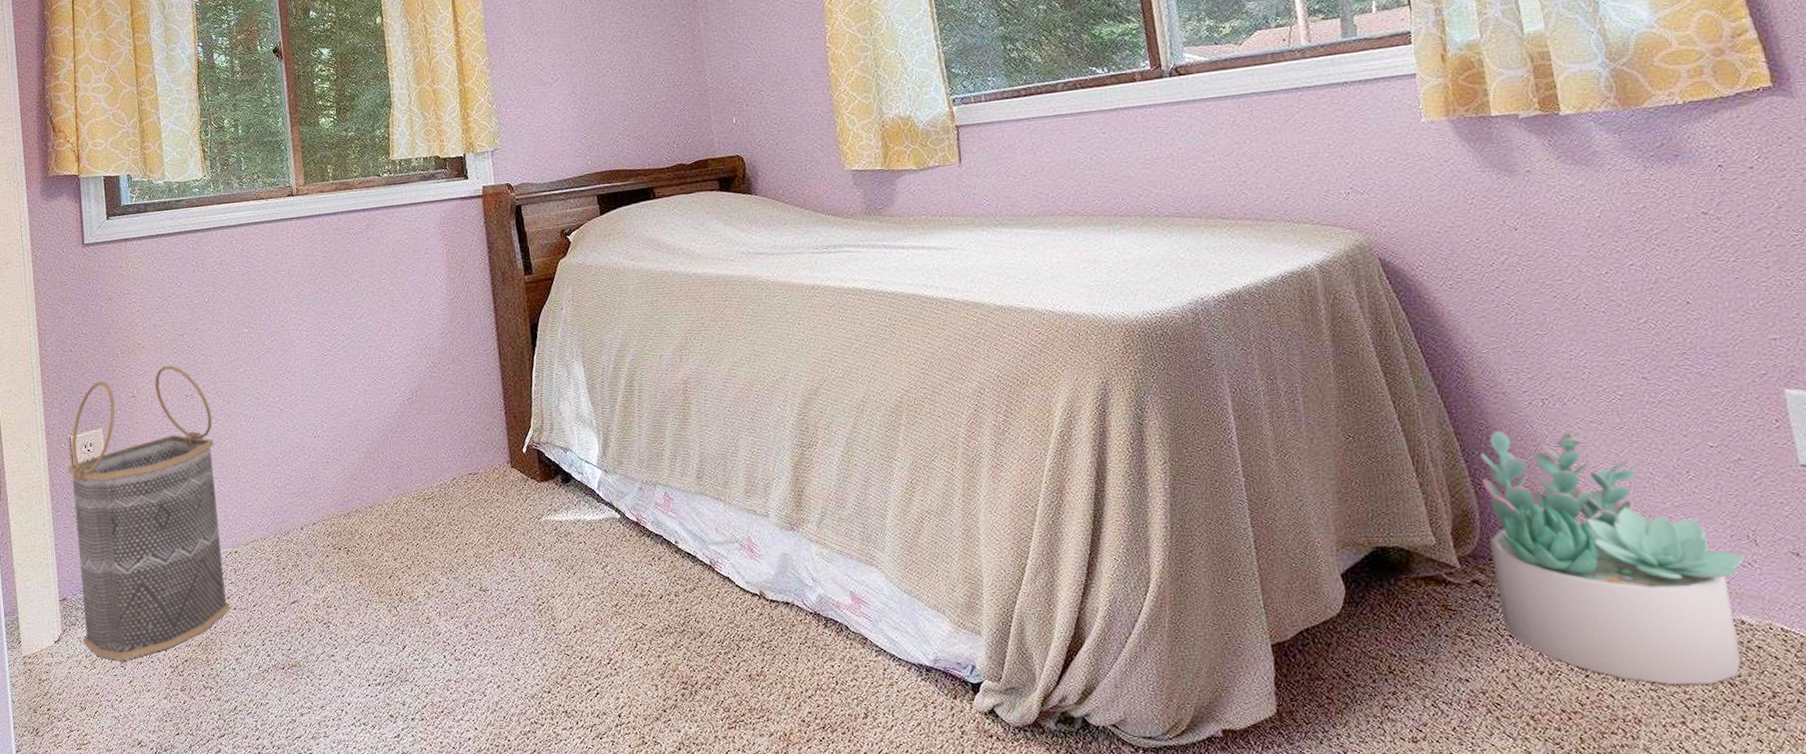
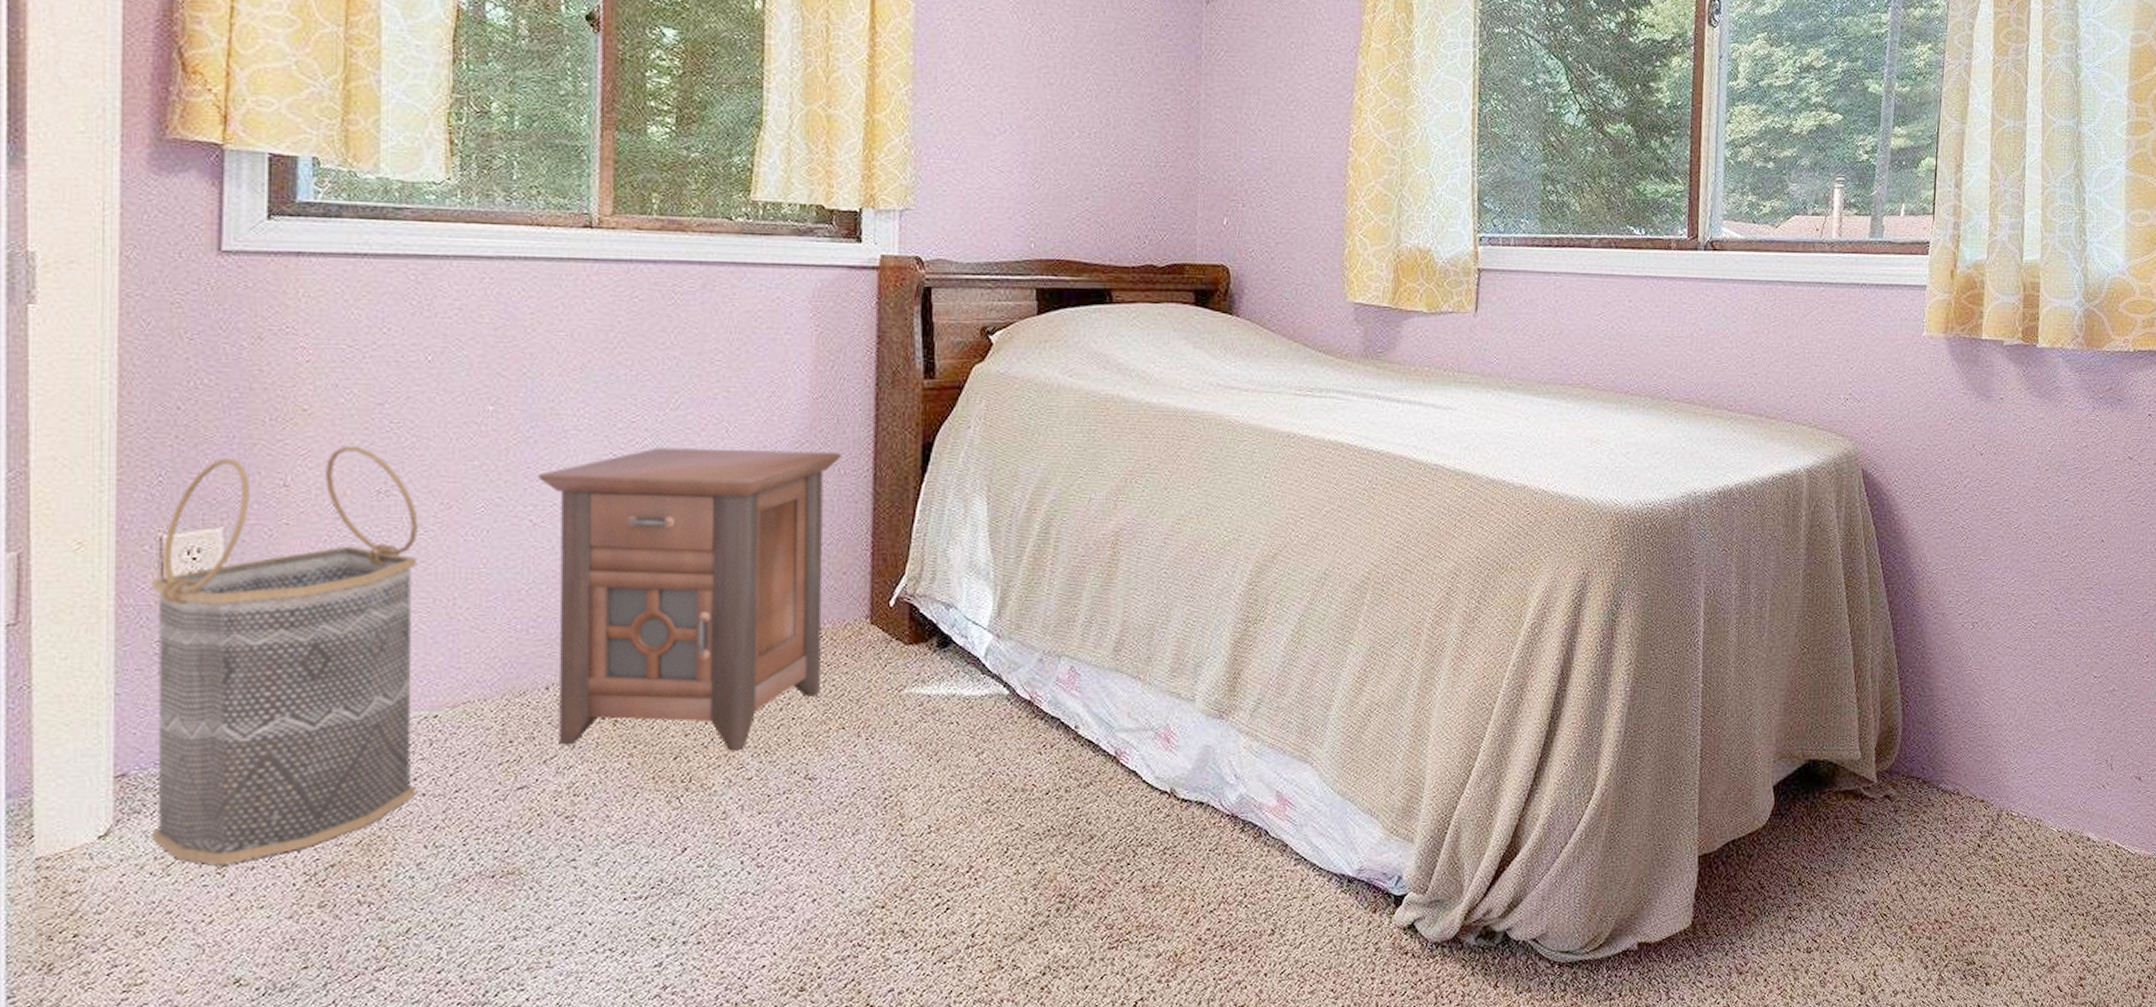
nightstand: none [279,338,482,570] -> present [538,447,841,751]
succulent plant: present [1480,430,1746,686] -> none [1903,650,2102,897]

